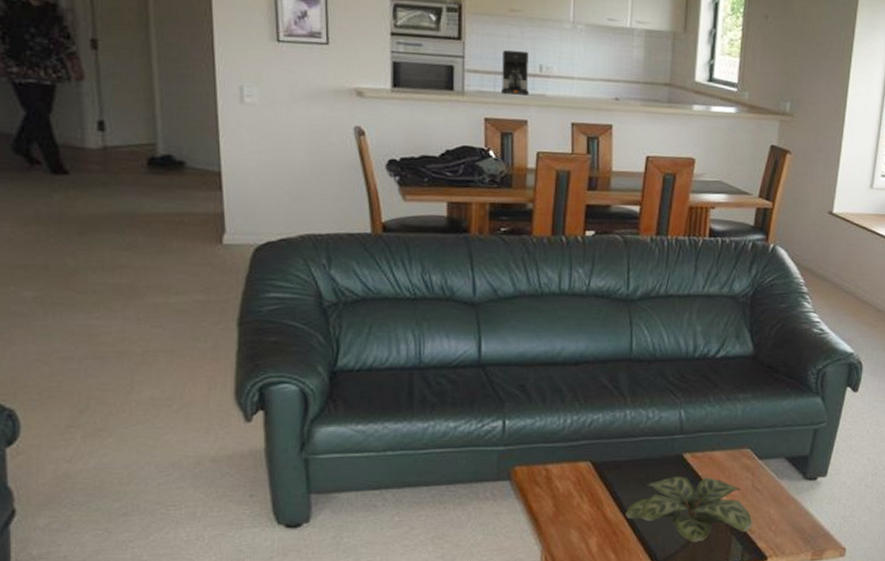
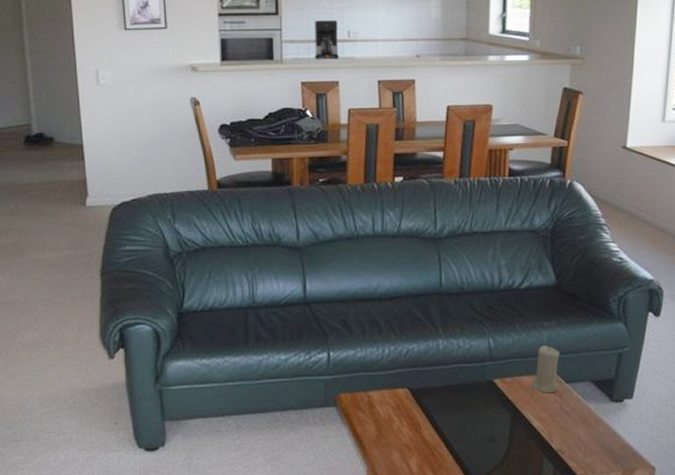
plant: present [625,476,753,542] -> none [442,400,563,462]
candle: none [723,419,755,470] -> present [532,345,560,393]

